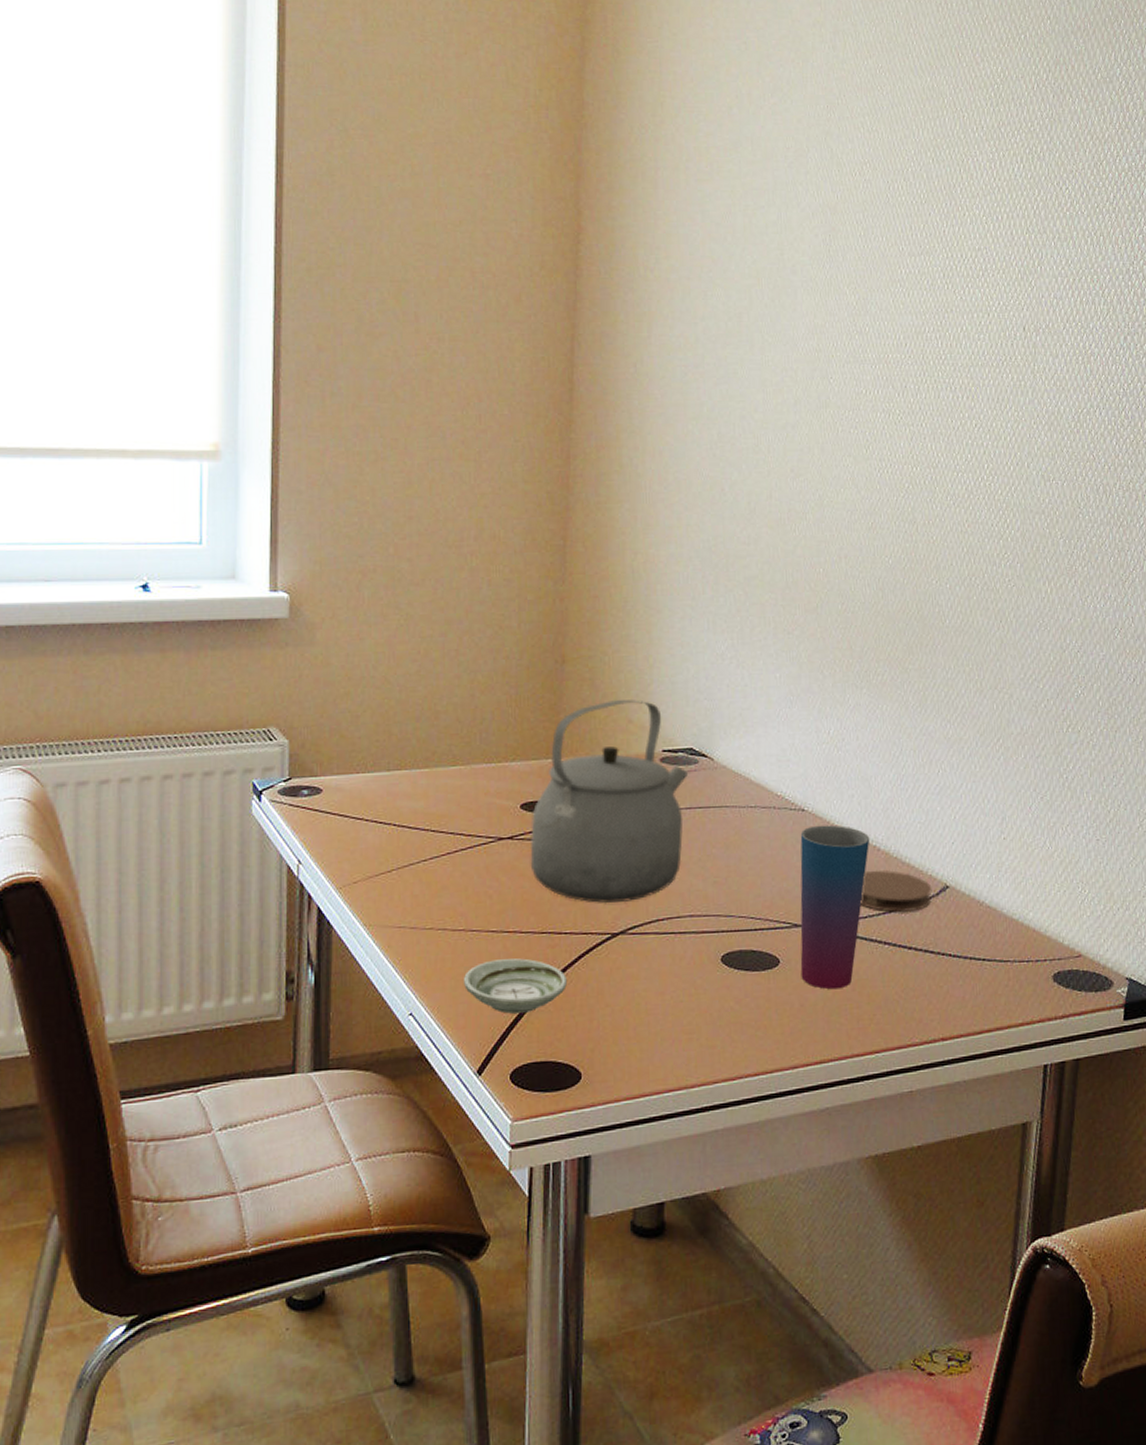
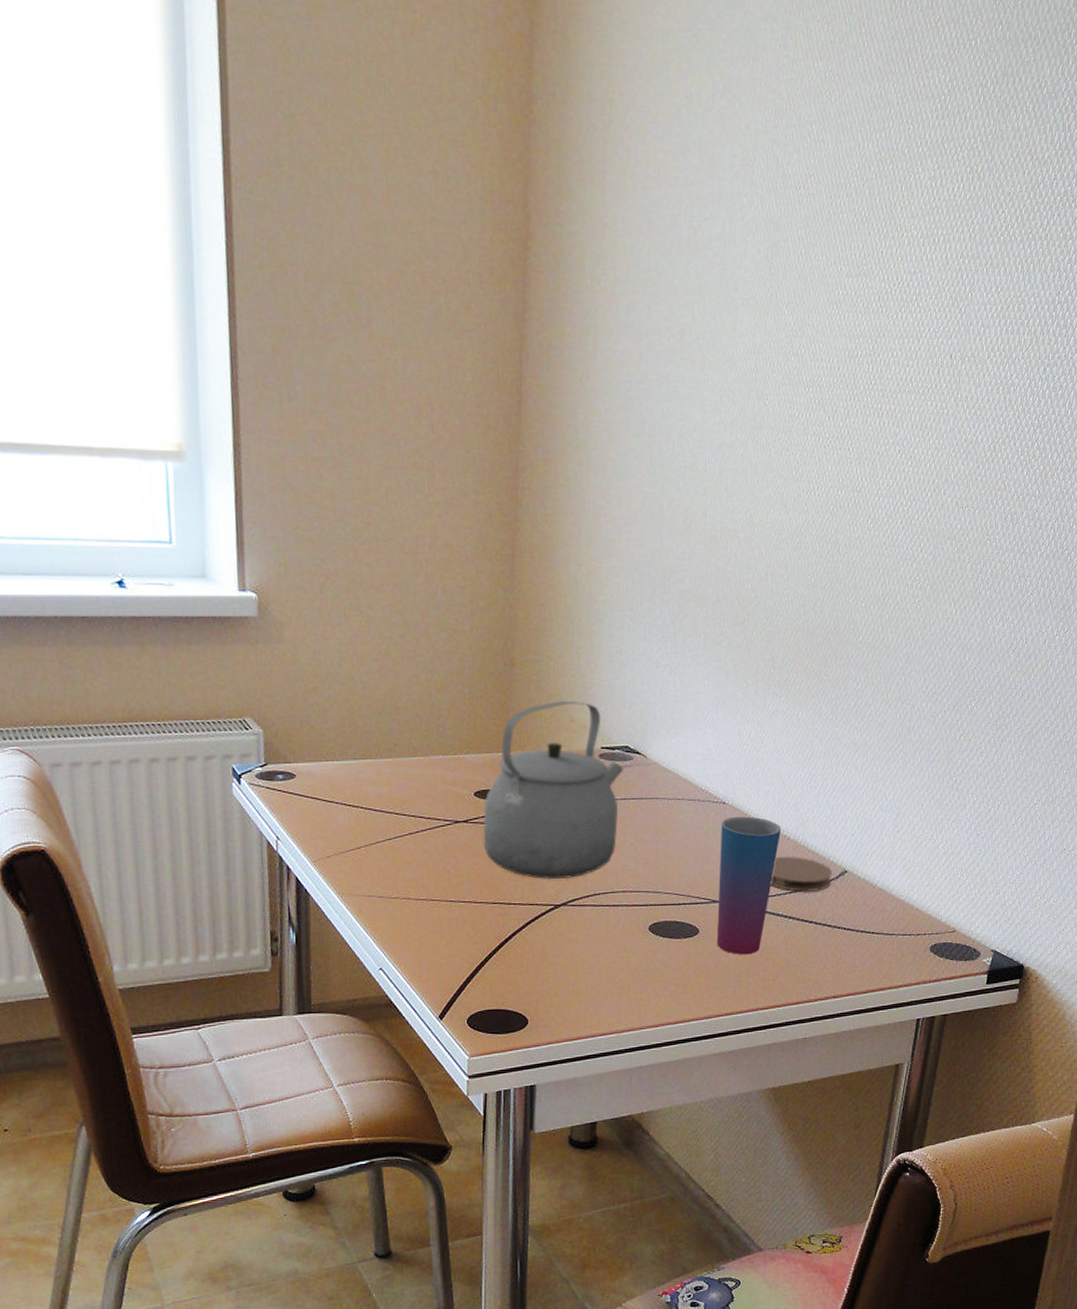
saucer: present [463,958,567,1014] -> none [425,924,515,970]

